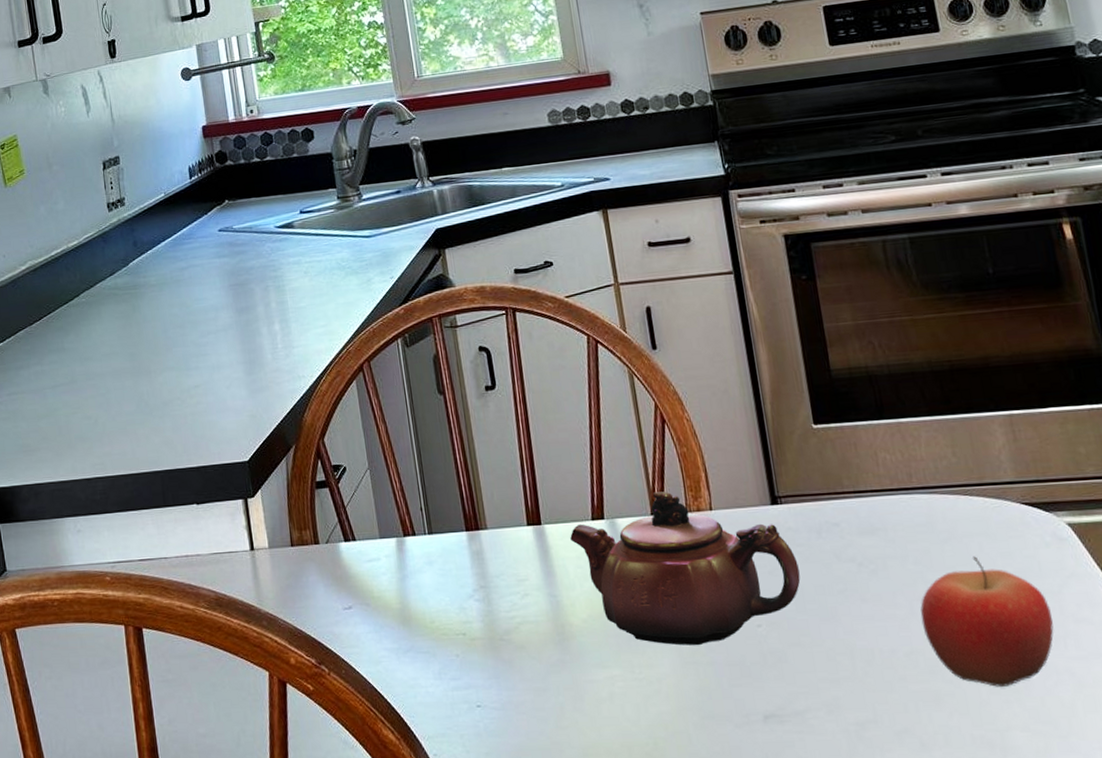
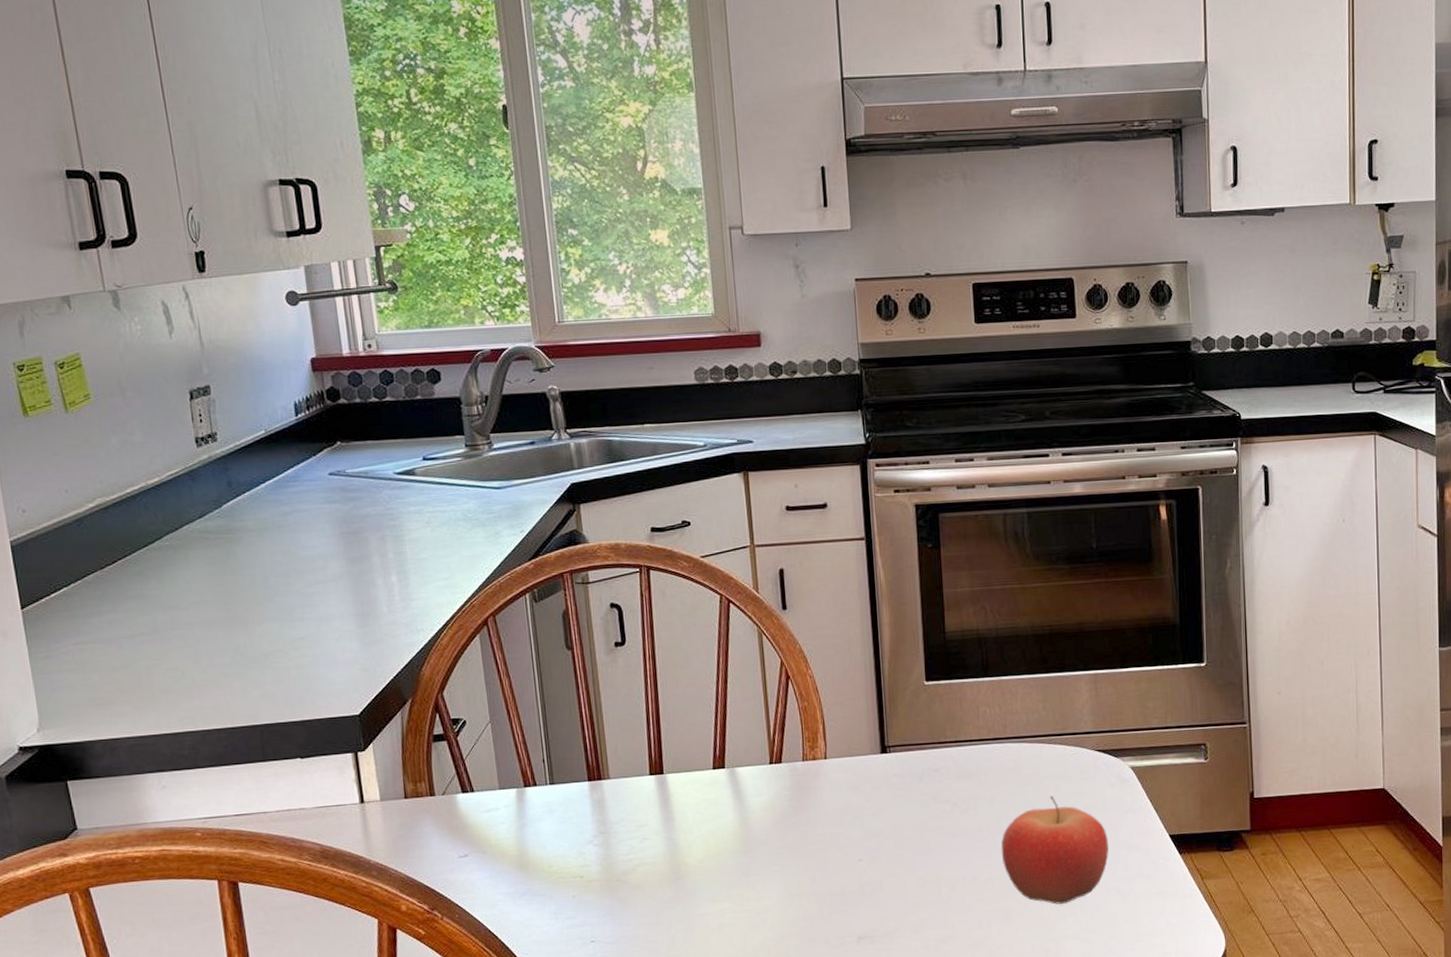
teapot: present [570,491,801,646] -> none [691,742,901,880]

